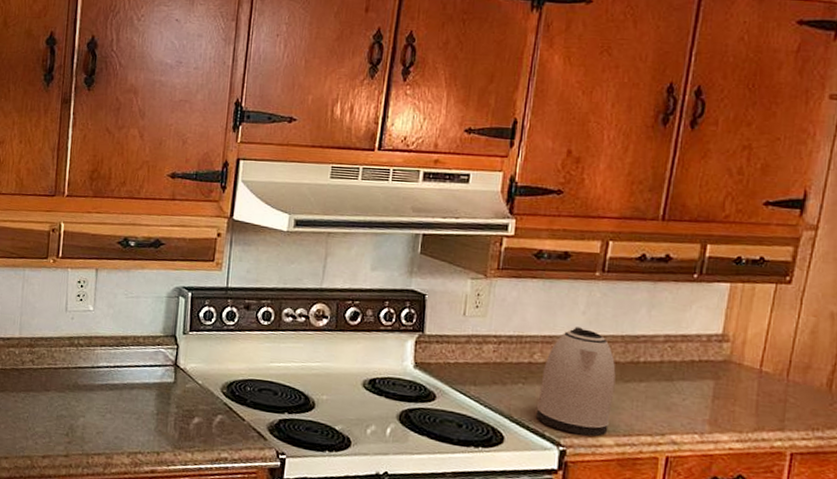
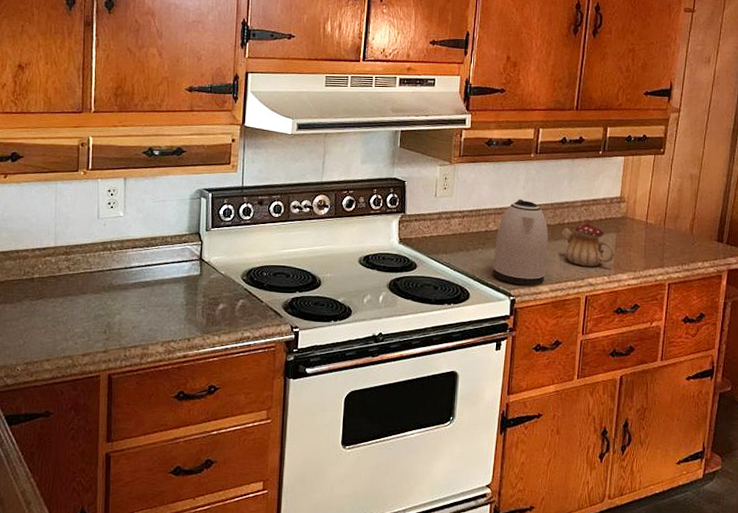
teapot: none [634,359,711,421] -> present [561,219,615,267]

